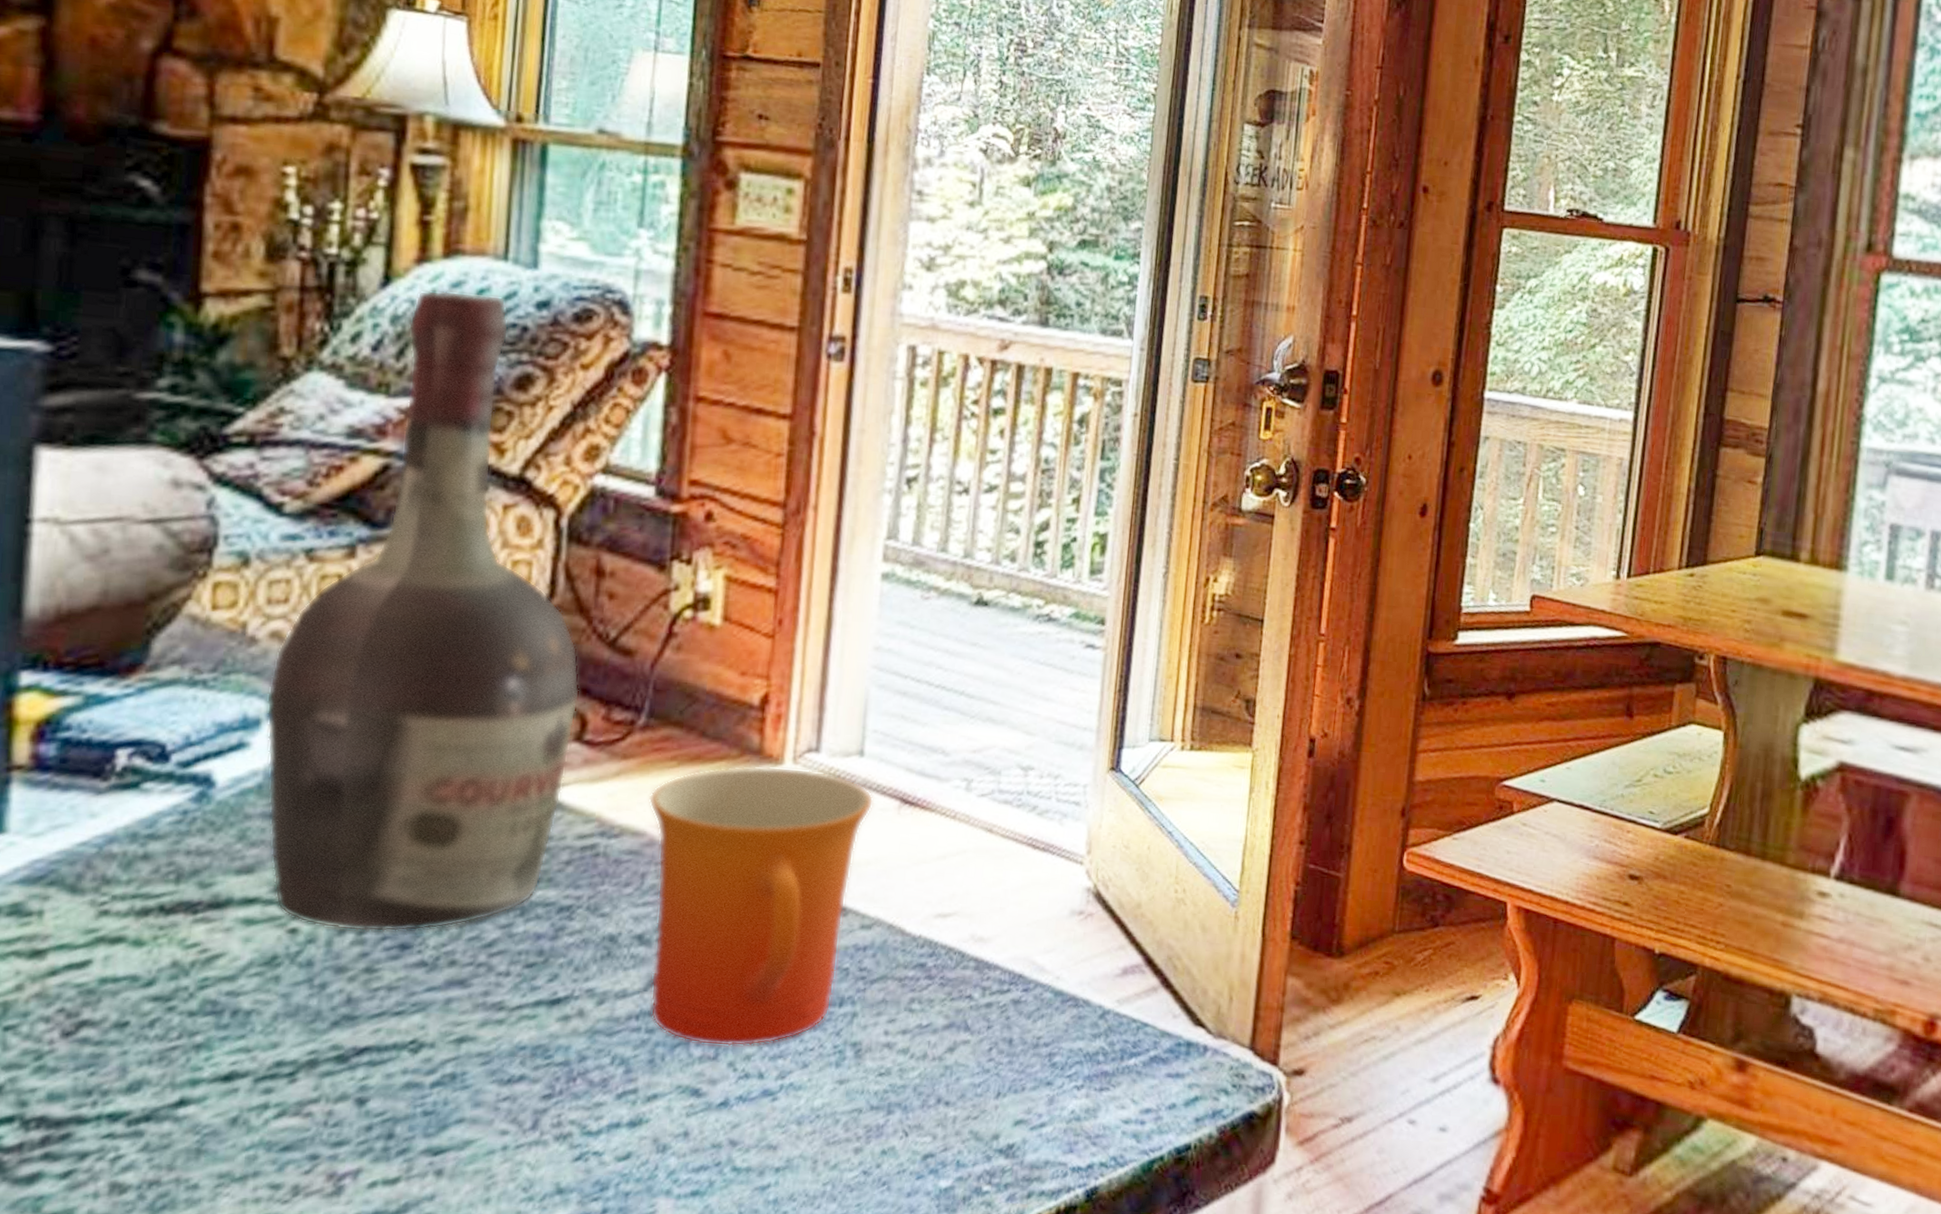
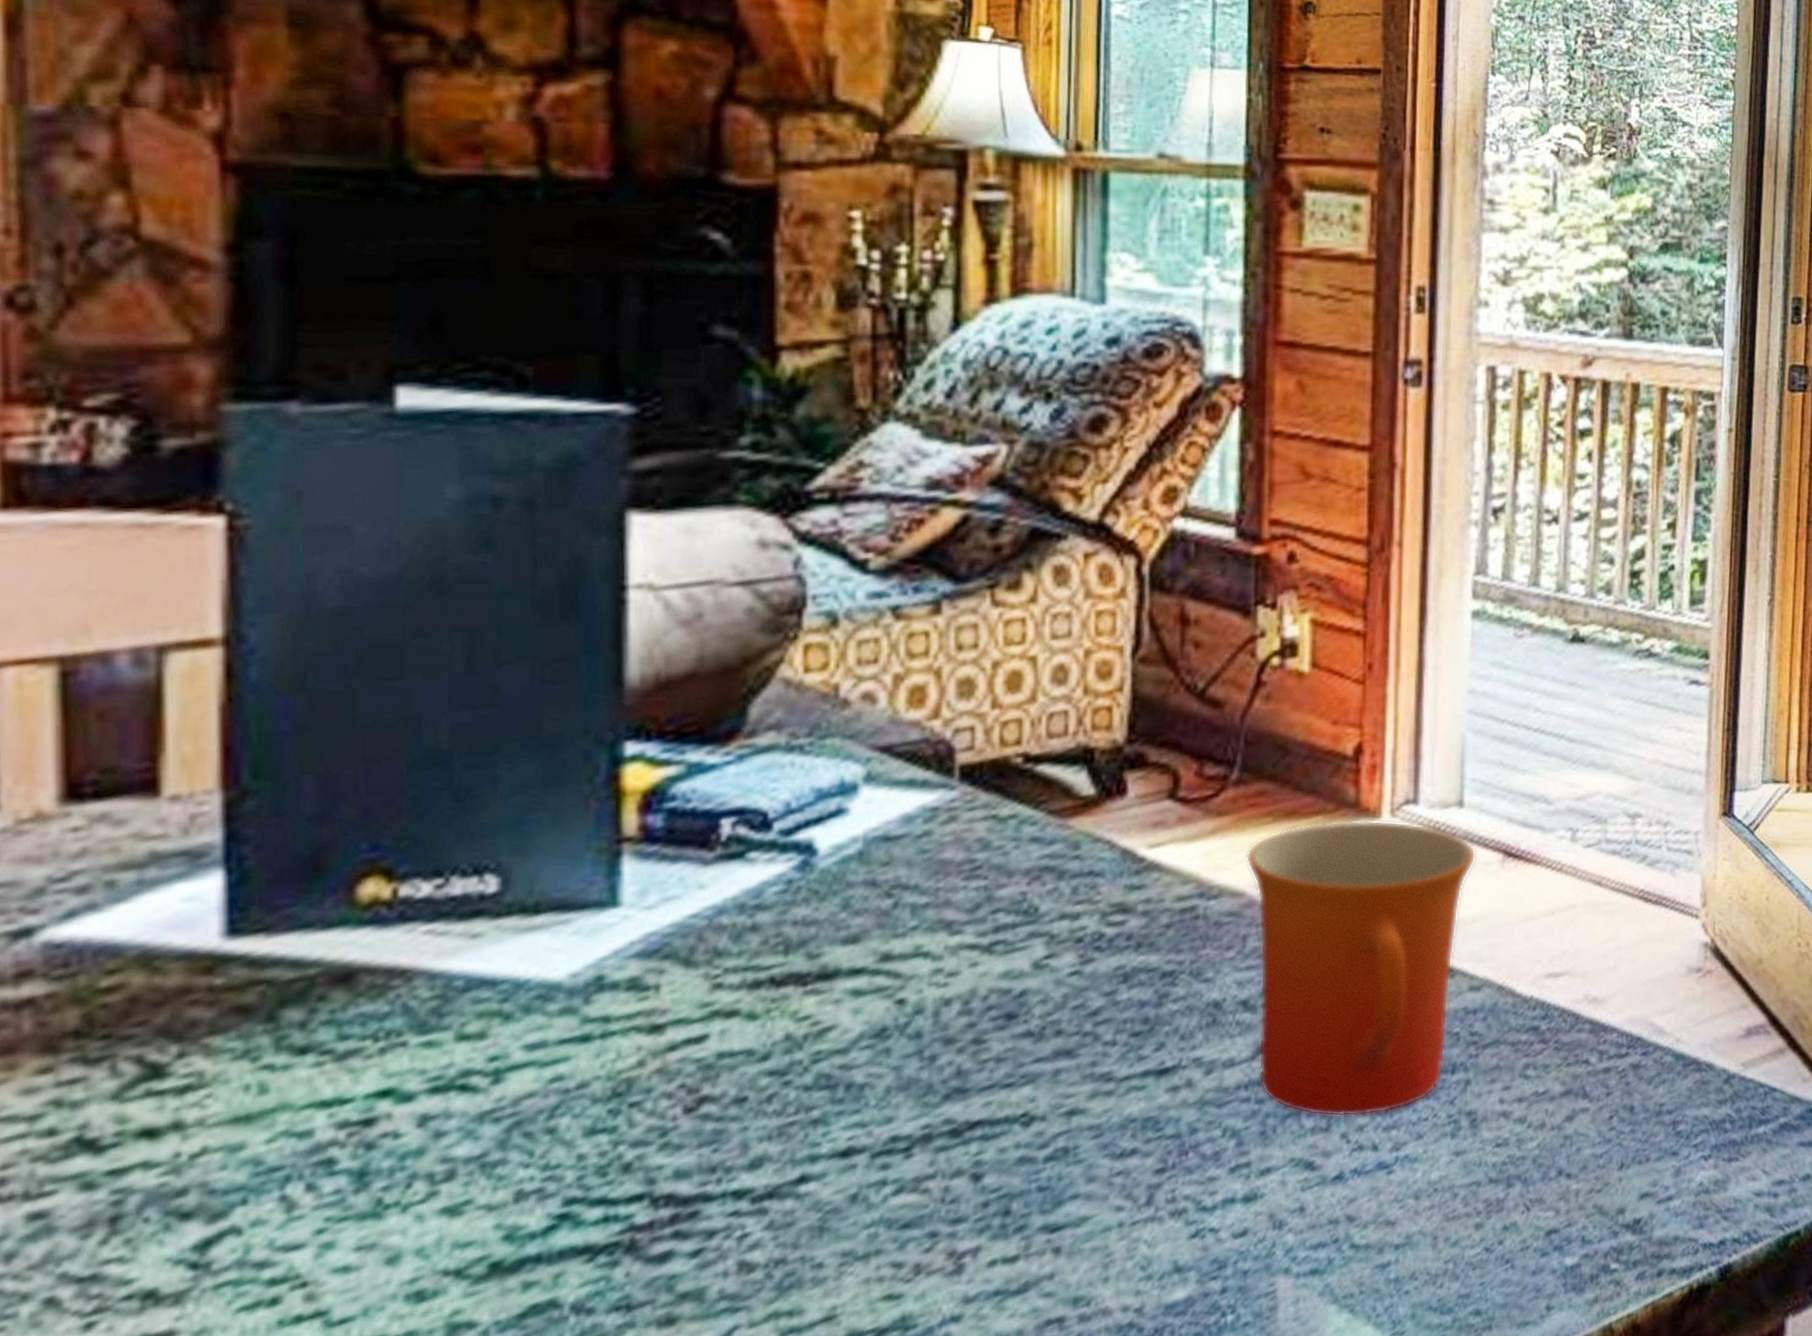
cognac bottle: present [266,290,580,932] -> none [862,331,1171,1002]

